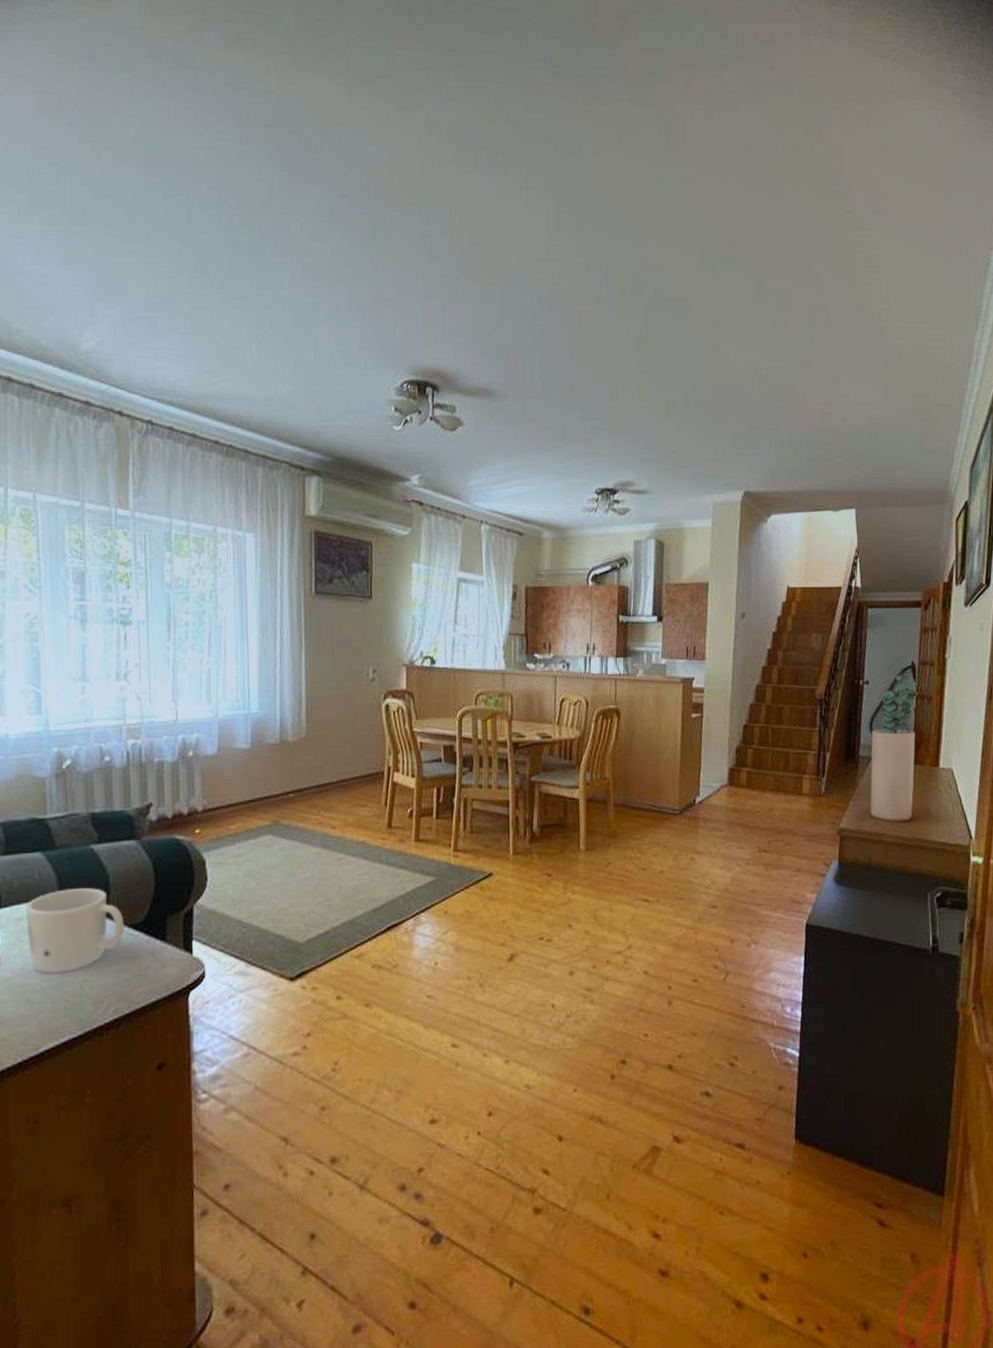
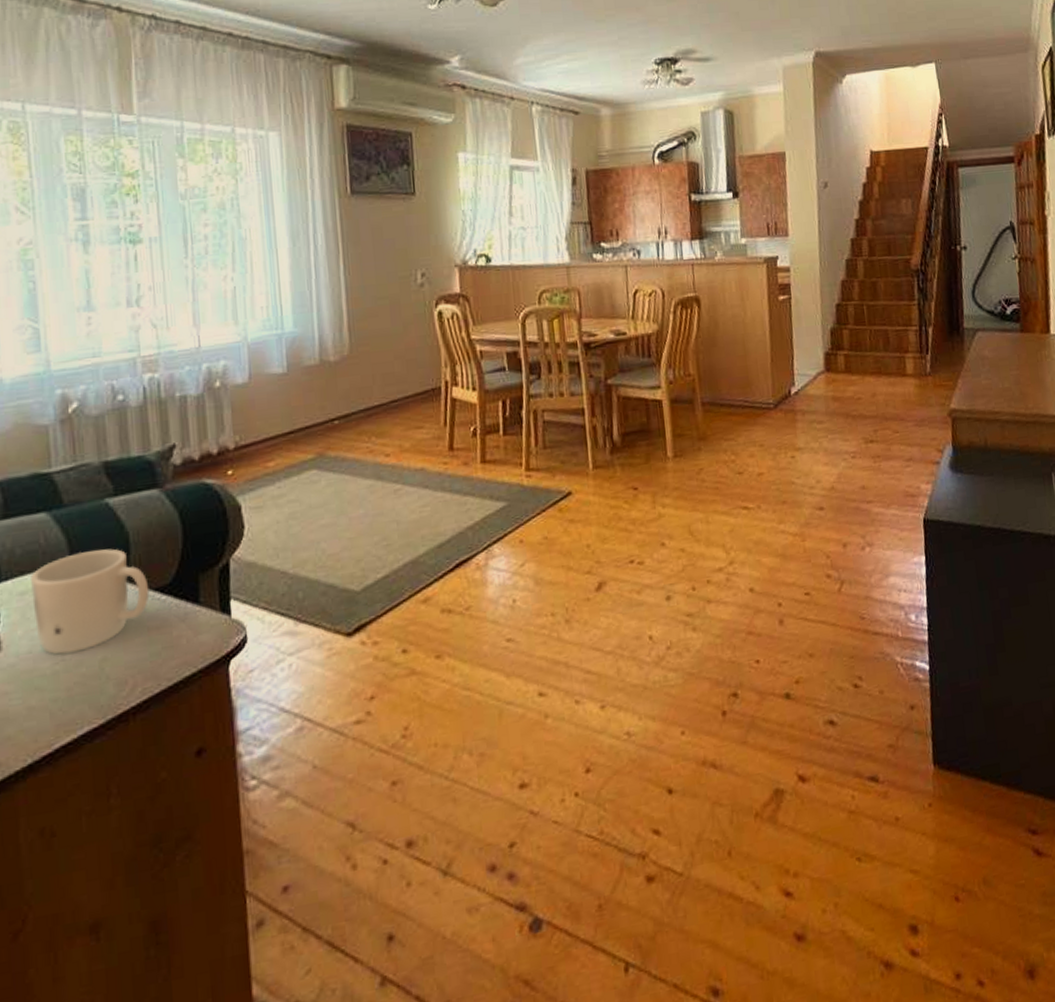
vase: present [870,667,917,822] -> none [974,229,1028,398]

